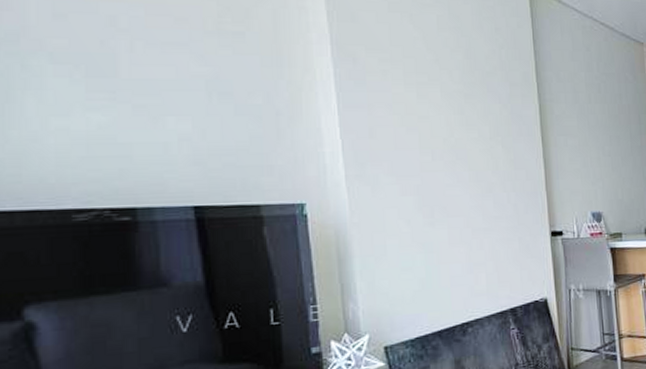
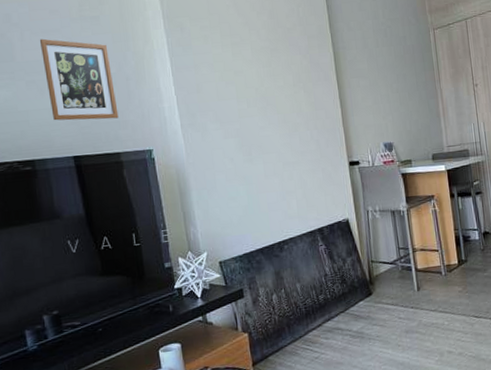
picture frame: none [157,52,262,162] -> present [39,38,119,121]

